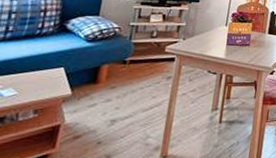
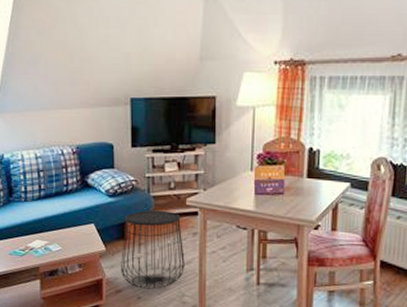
side table: none [84,55,158,133] -> present [121,210,185,290]

